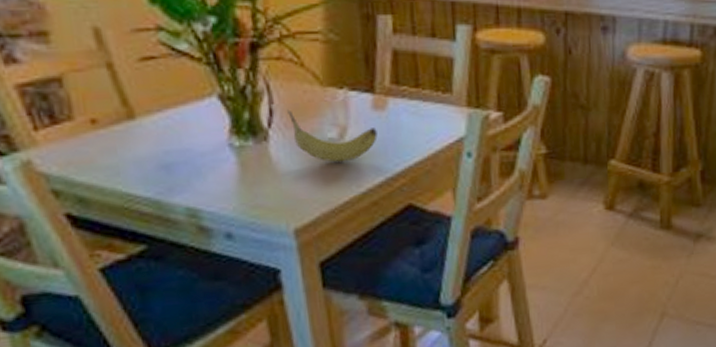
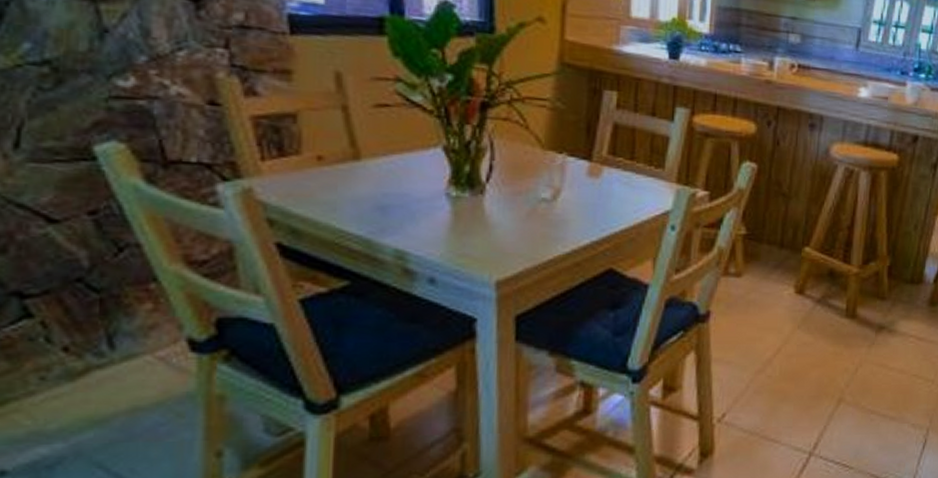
fruit: present [287,110,378,163] -> none [506,167,589,222]

